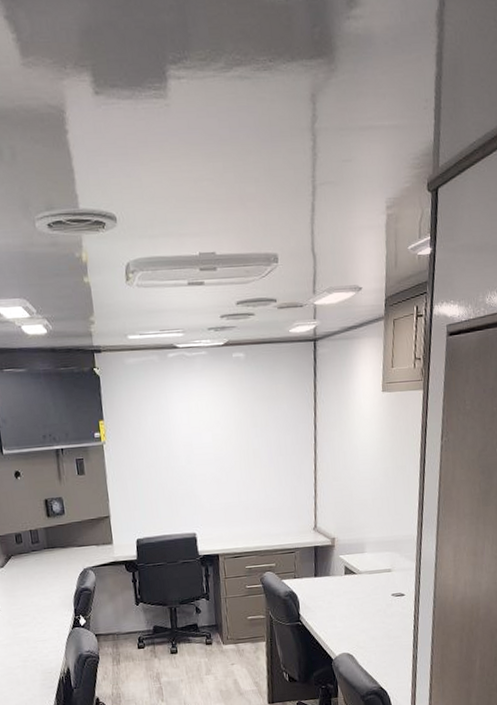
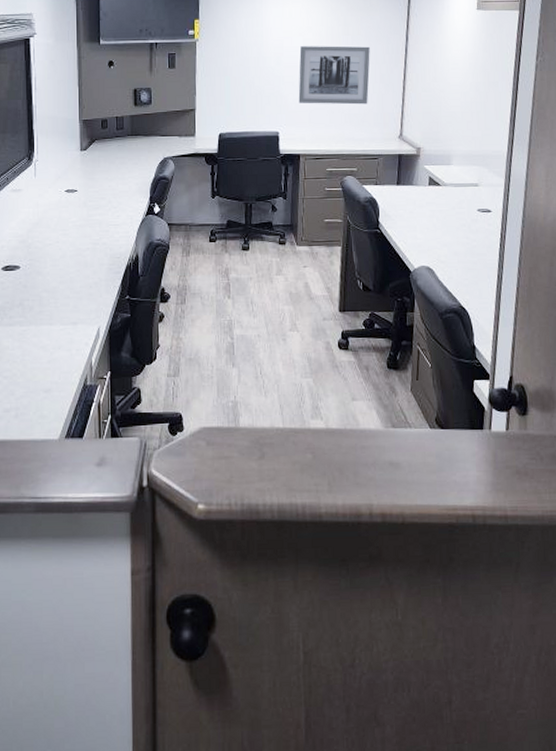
wall art: none [209,437,281,502] -> present [298,46,370,105]

